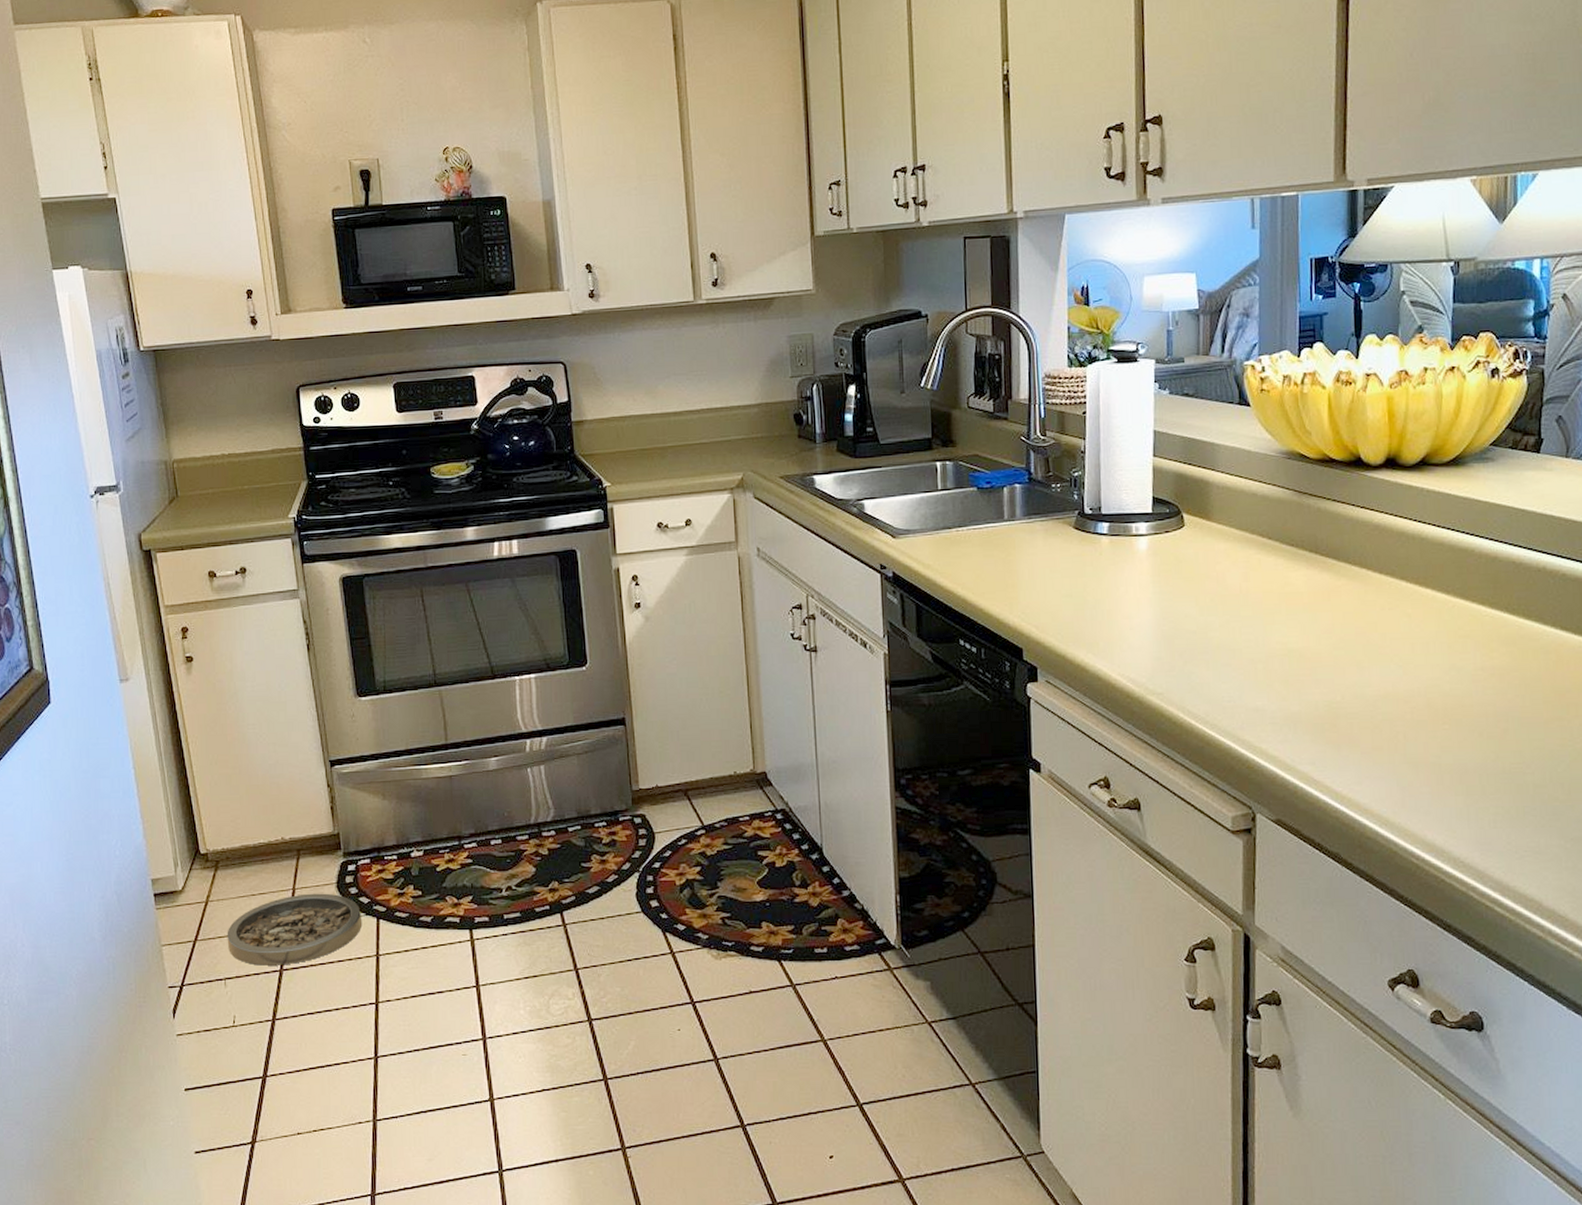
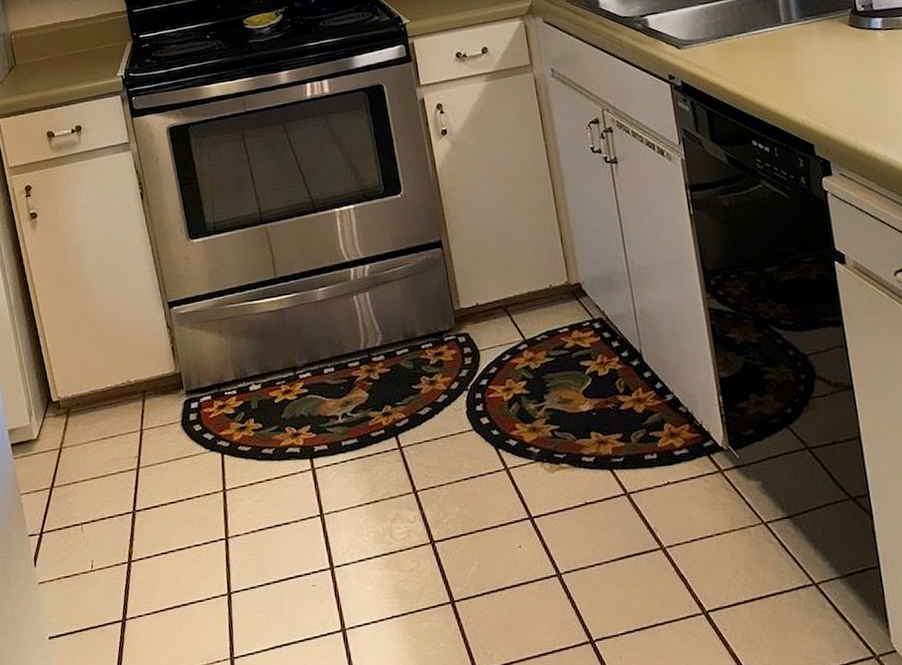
pet bowl: present [227,893,363,966] -> none [81,432,208,509]

